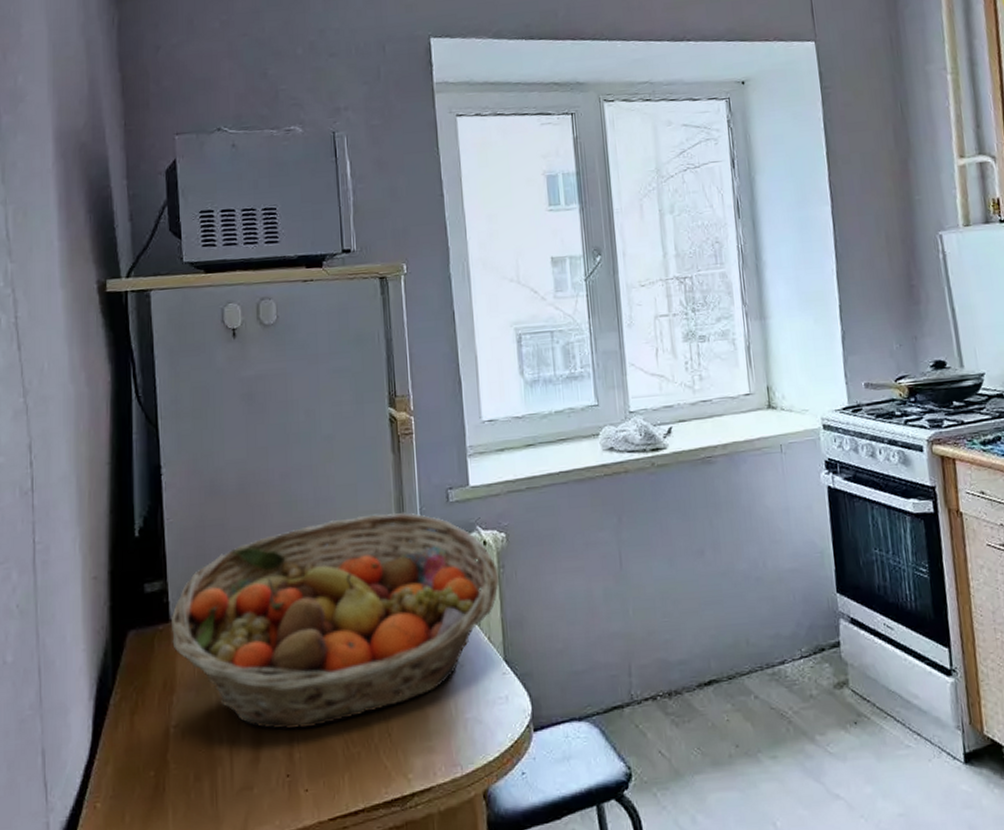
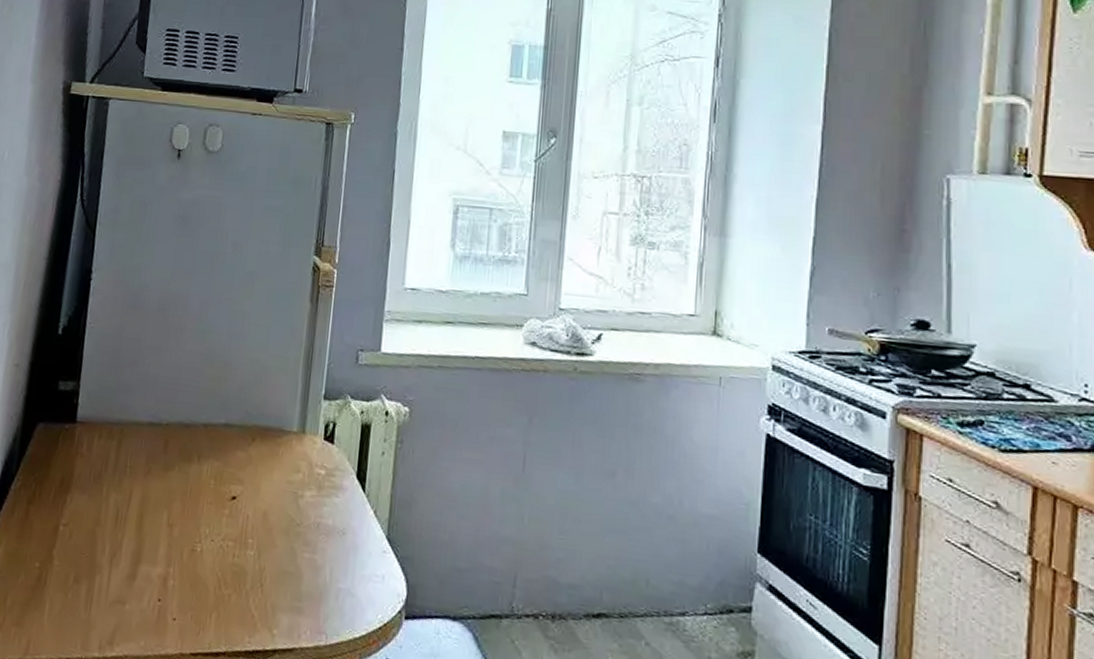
fruit basket: present [172,511,500,730] -> none [75,357,397,559]

